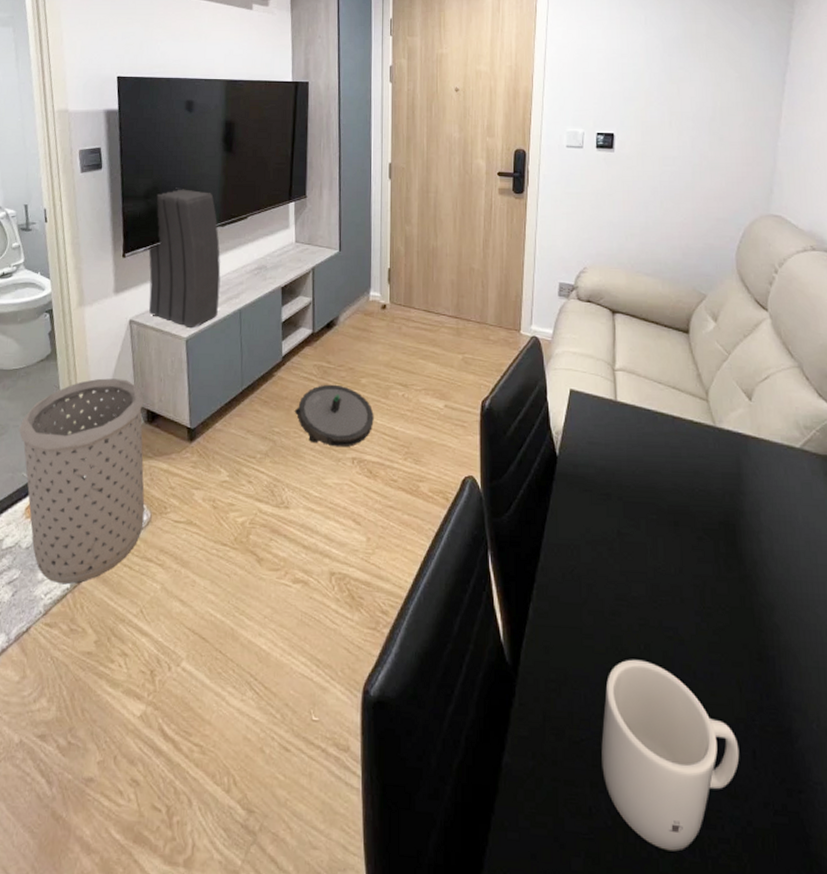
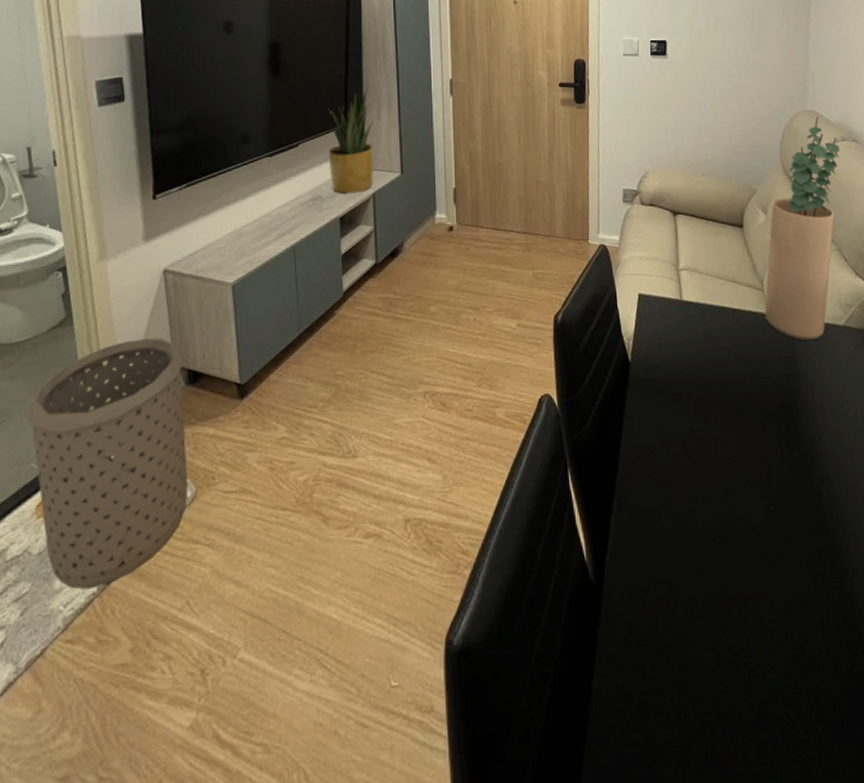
speaker: present [148,188,221,329] -> none [184,117,270,272]
planter: none [273,166,315,266] -> present [328,87,374,194]
robot vacuum: present [294,384,374,447] -> none [358,315,445,383]
mug: present [601,659,740,852] -> none [685,553,810,739]
vase: none [708,222,809,460] -> present [764,116,841,342]

